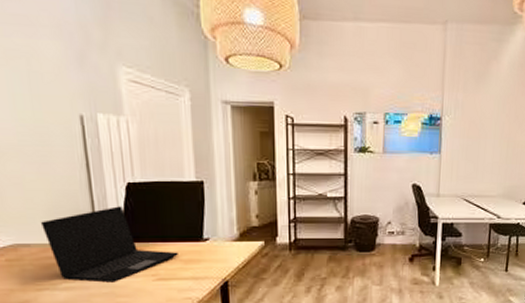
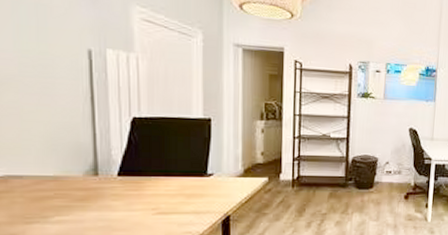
laptop: present [40,206,178,283] -> none [35,140,181,216]

